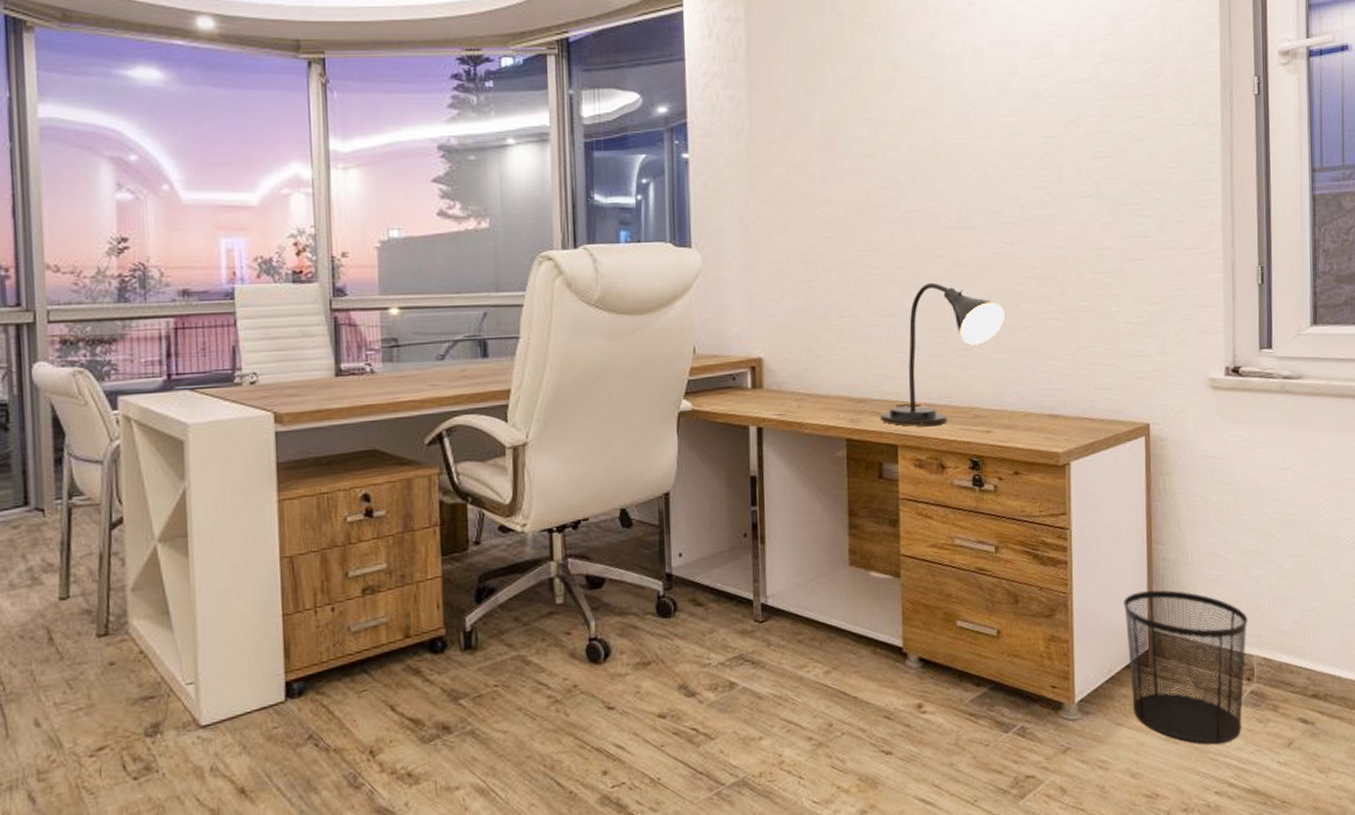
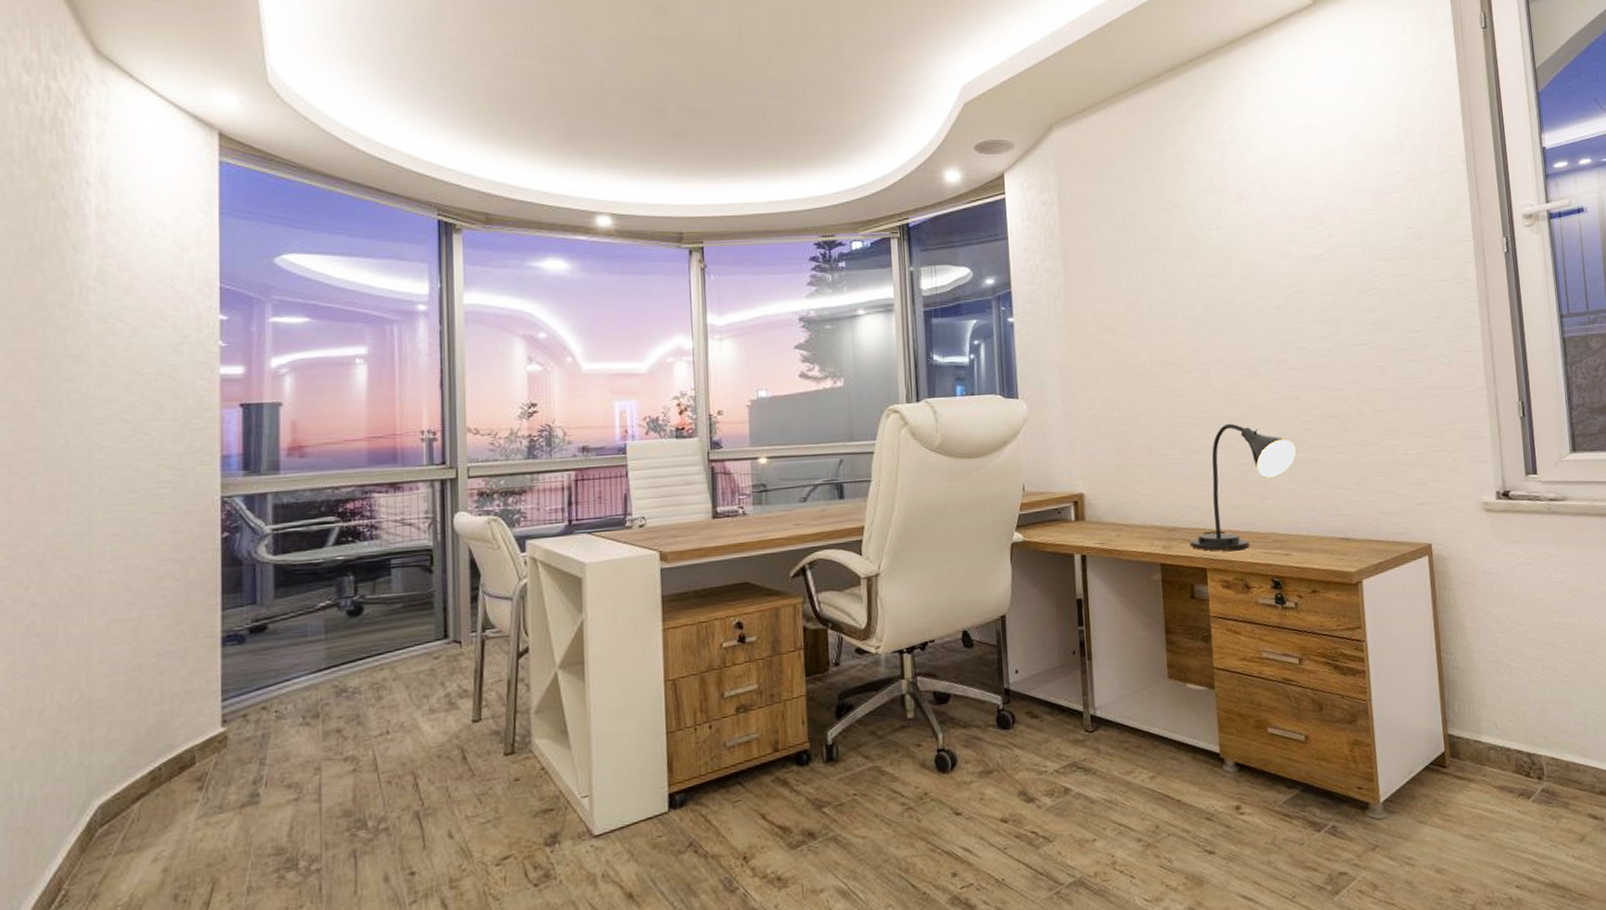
waste bin: present [1124,590,1248,745] -> none [1419,695,1536,841]

